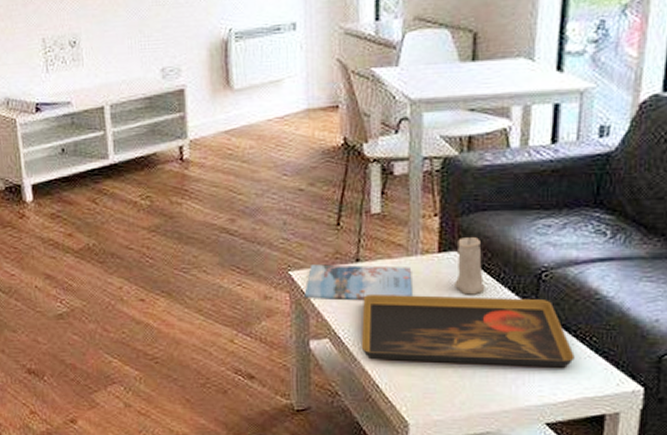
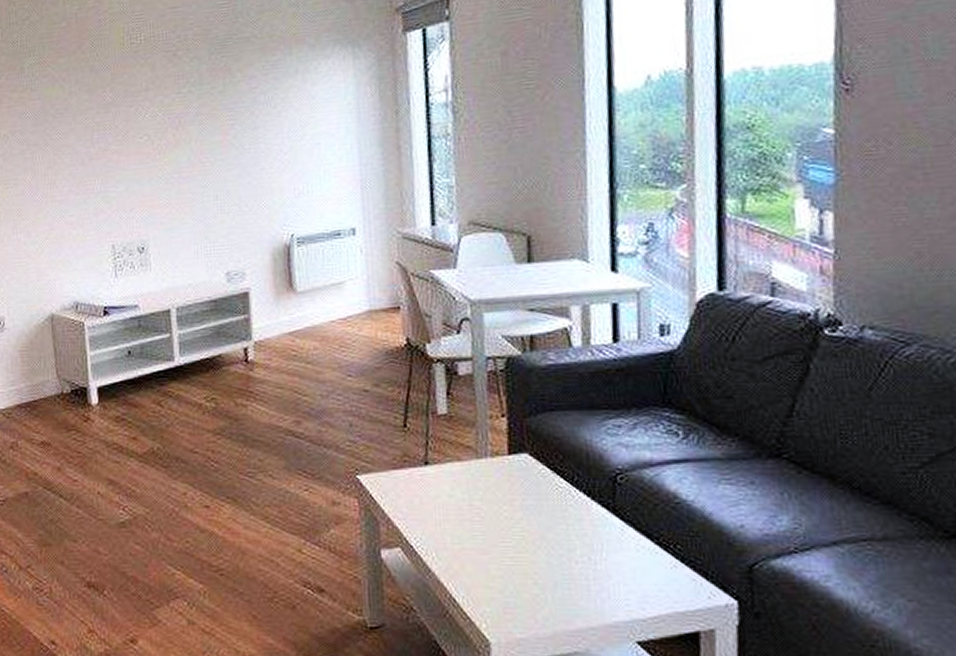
magazine: present [304,264,412,299] -> none [373,468,485,505]
decorative tray: present [361,293,575,368] -> none [434,498,660,579]
candle: present [455,234,485,295] -> none [527,435,560,500]

